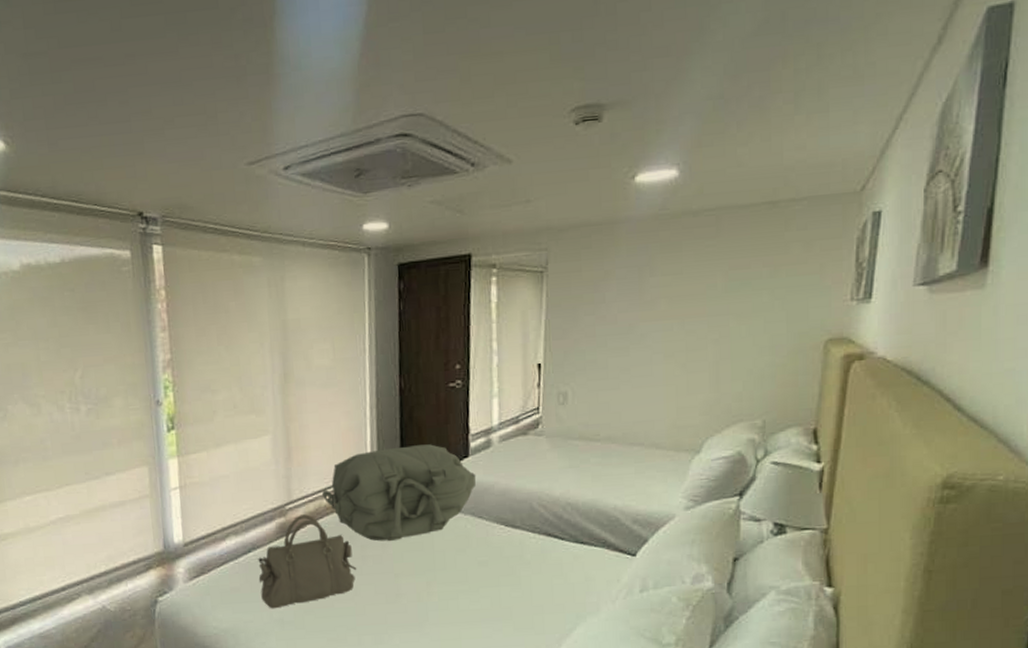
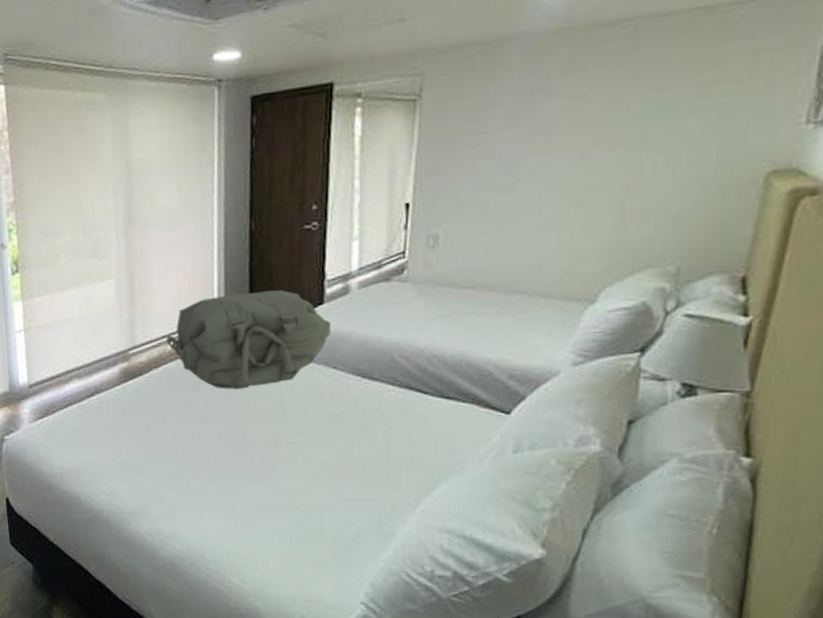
shoulder bag: present [258,514,357,609] -> none [101,360,202,452]

